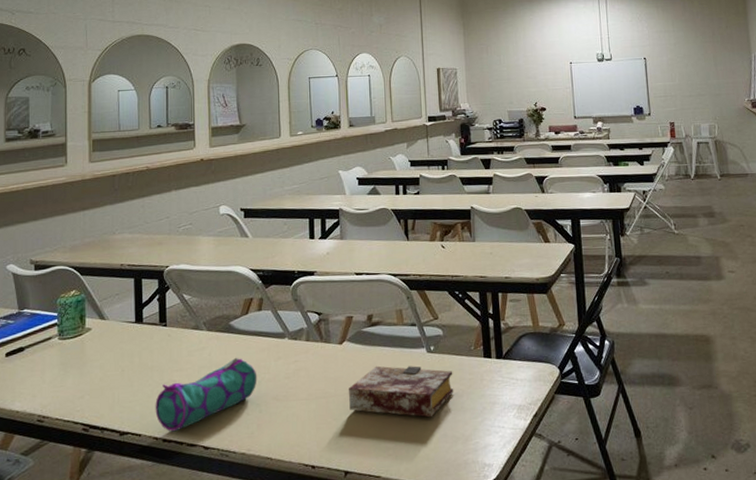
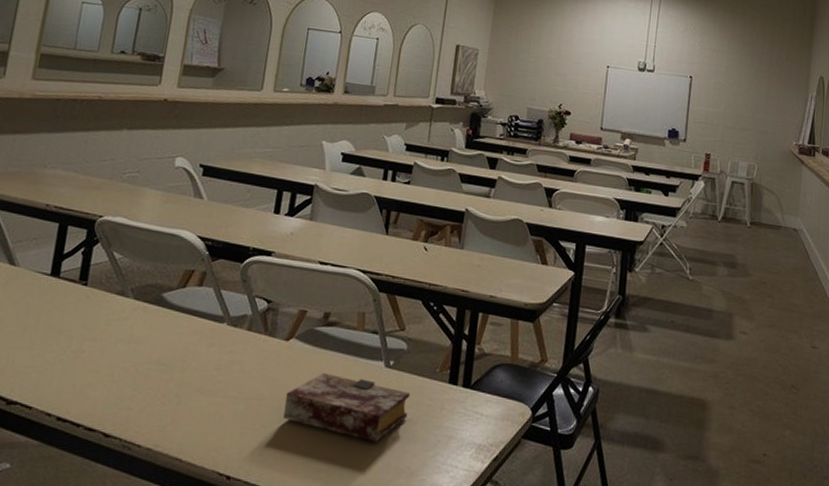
pencil case: present [155,357,258,432] -> none [53,335,183,411]

